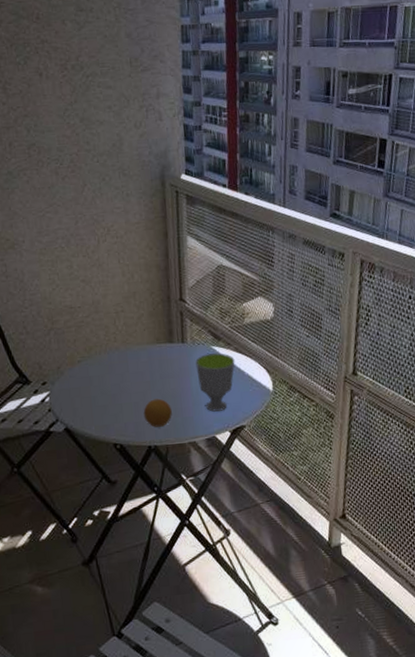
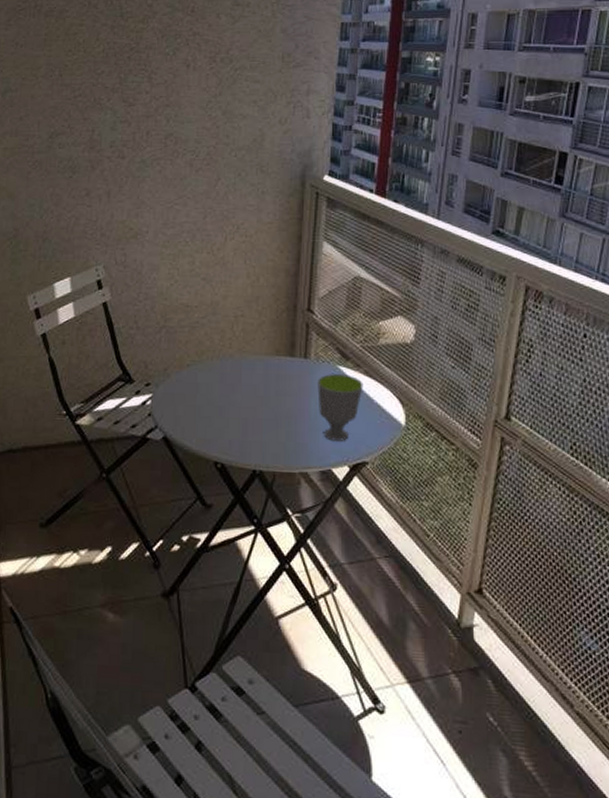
fruit: present [143,398,172,427] -> none [251,417,284,450]

